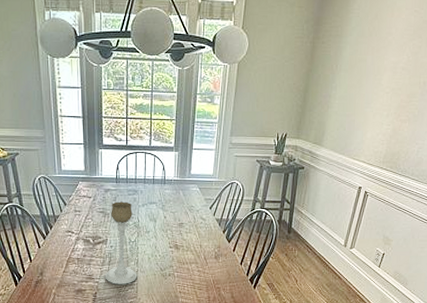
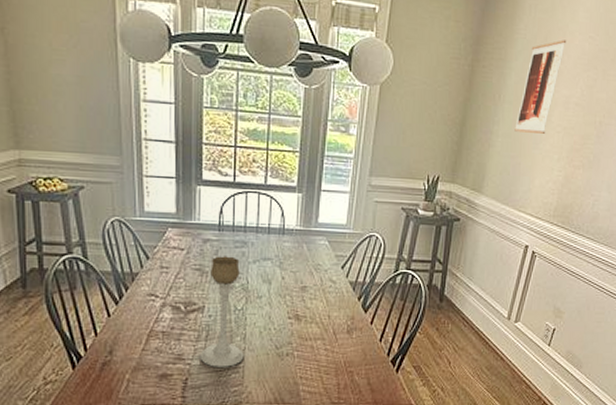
wall art: none [349,15,395,95] -> present [514,40,567,134]

